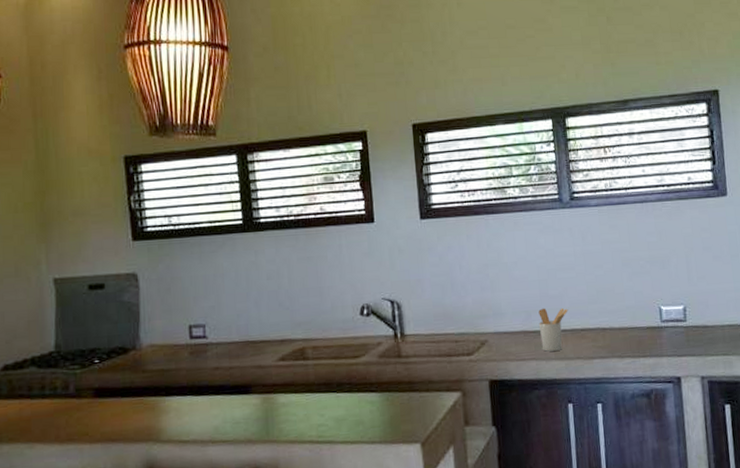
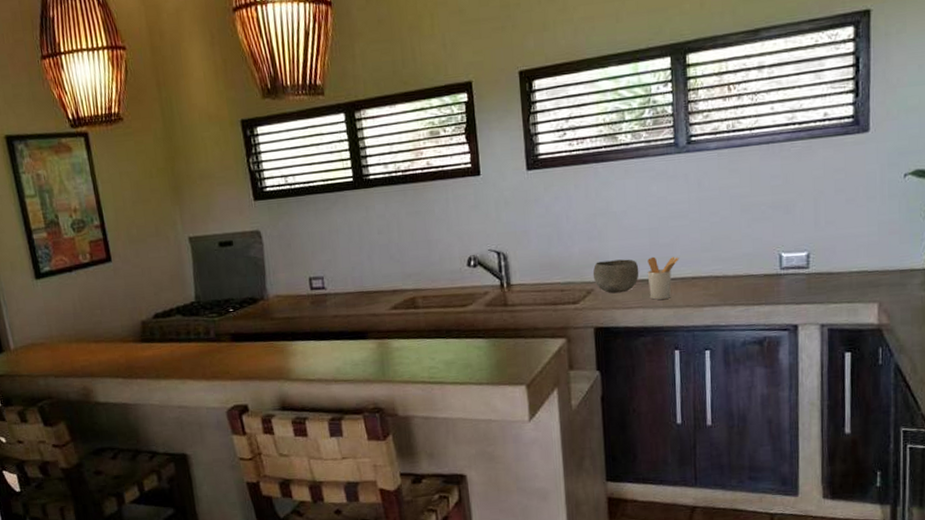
bowl: none [486,310,531,345] -> present [592,259,639,294]

